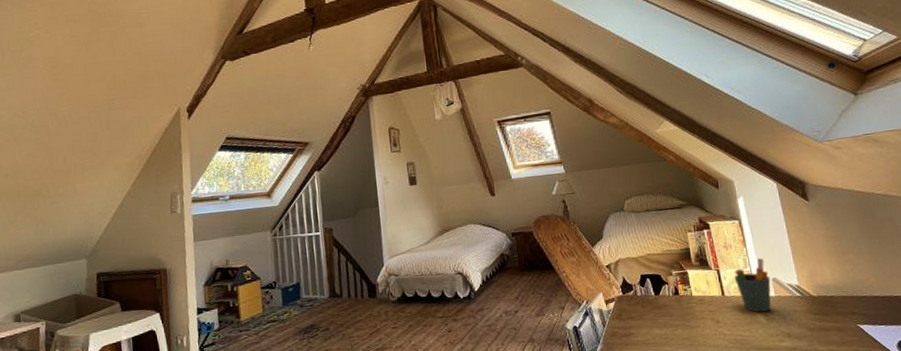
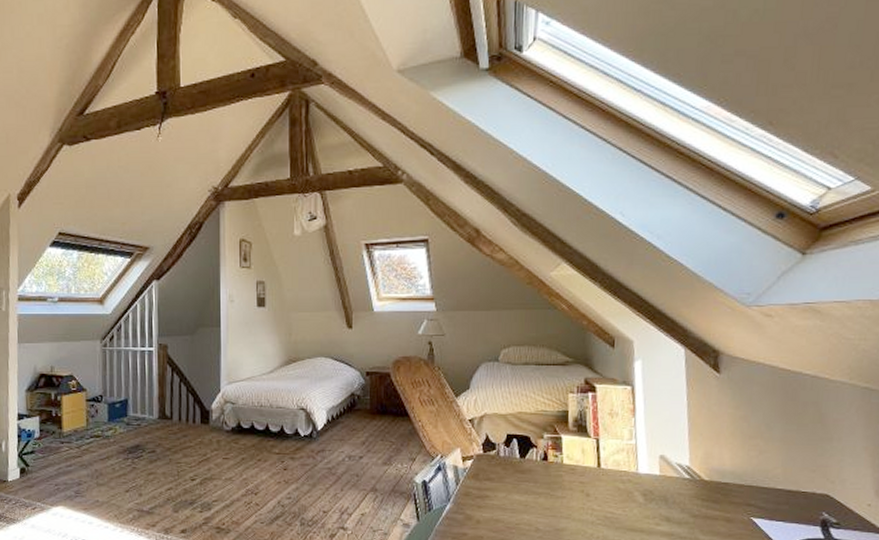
pen holder: present [734,257,771,312] -> none [615,430,658,491]

